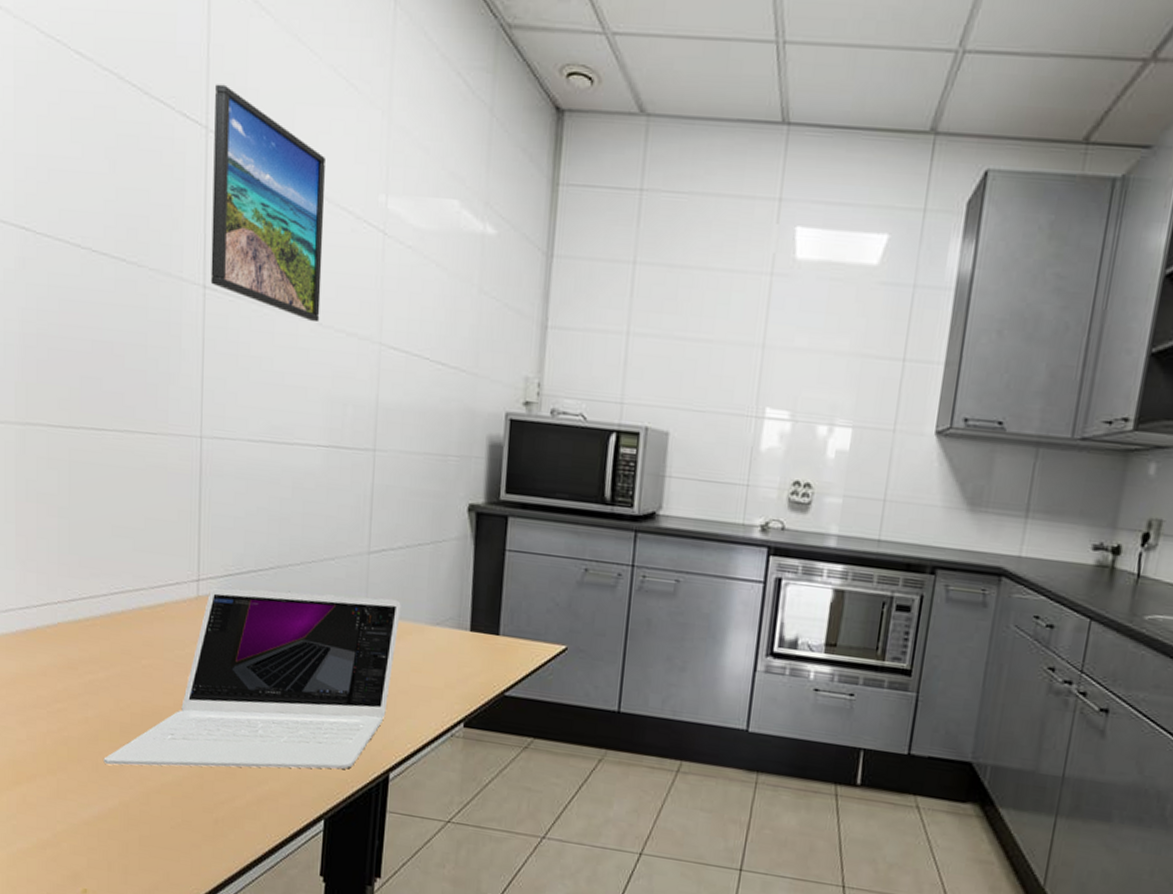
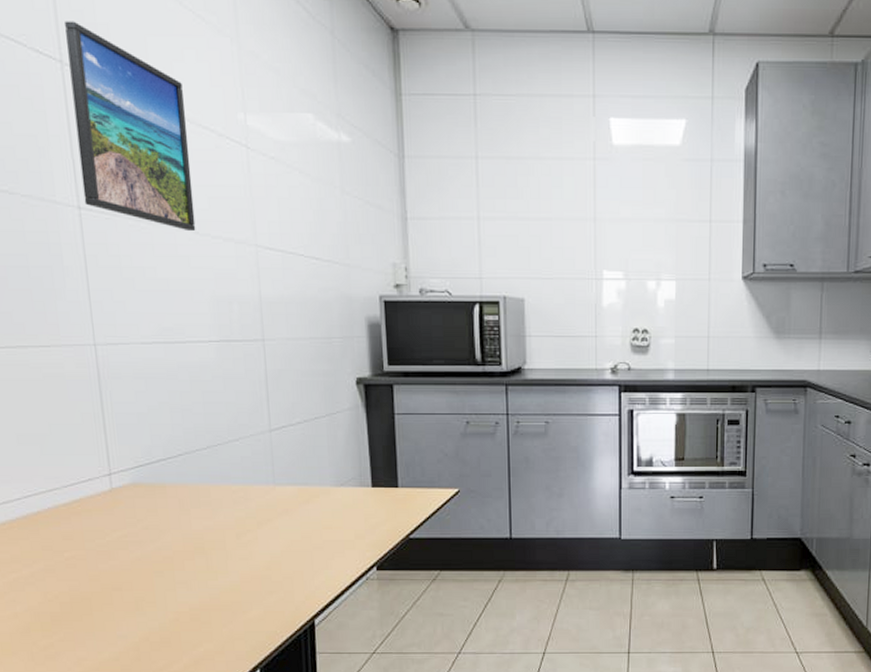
laptop: present [103,587,401,769] -> none [38,468,307,652]

